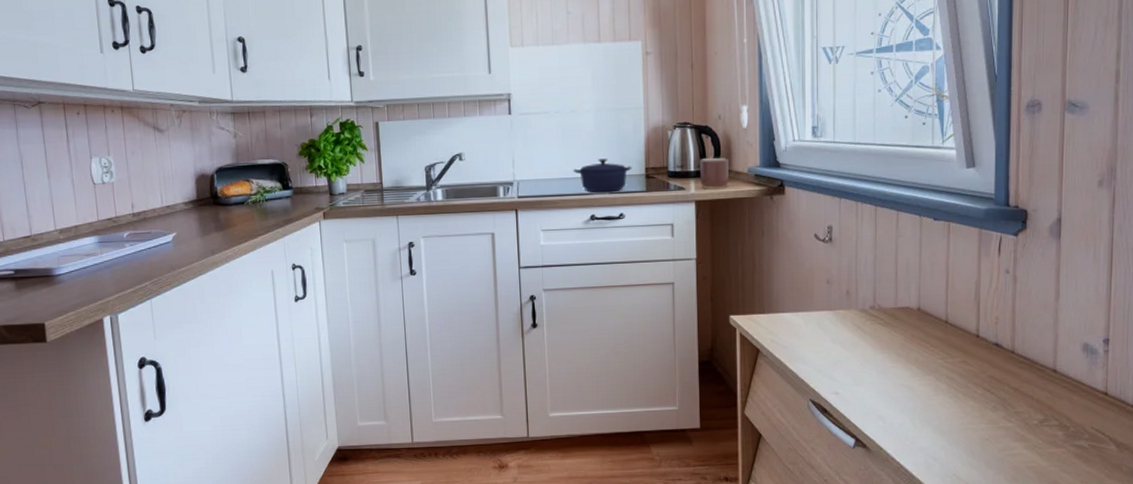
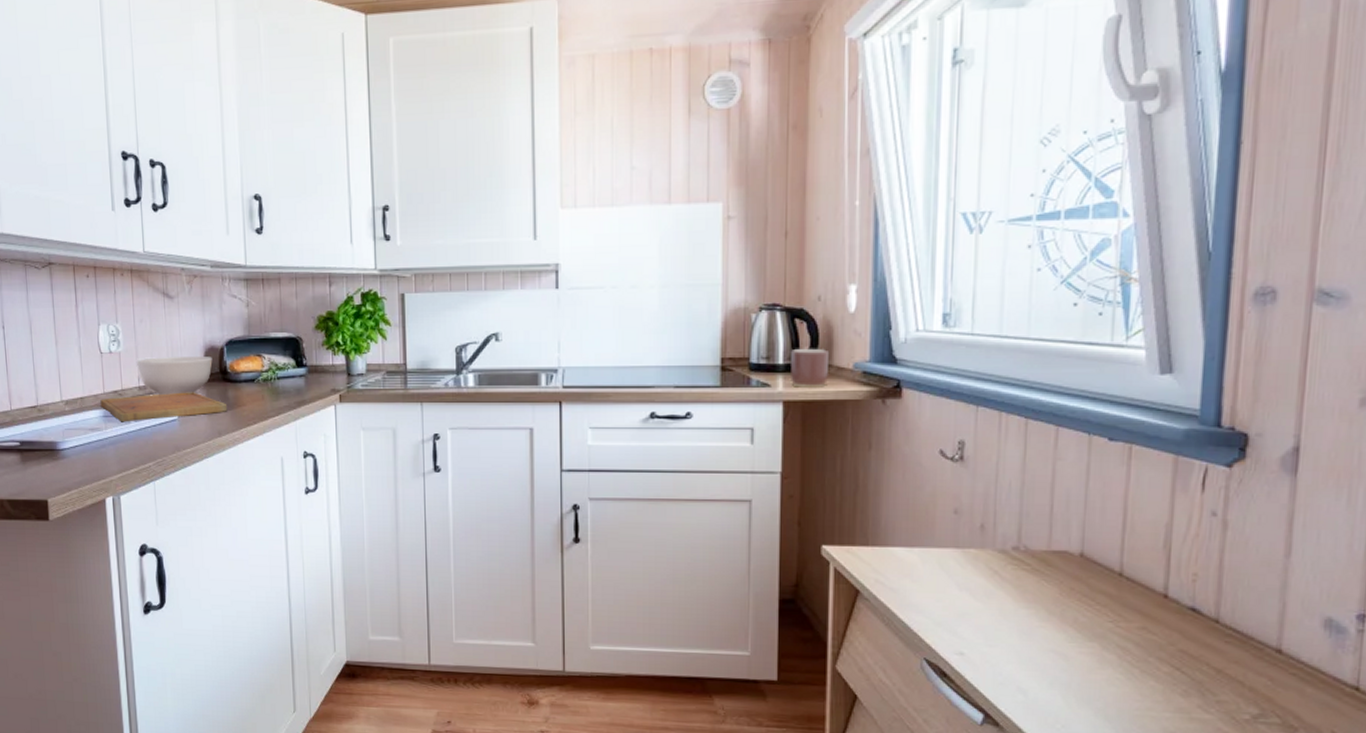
cutting board: none [95,216,220,247] -> present [100,392,228,422]
bowl: none [130,183,204,221] -> present [137,357,213,396]
cooking pot: present [573,158,632,194] -> none [631,345,704,388]

